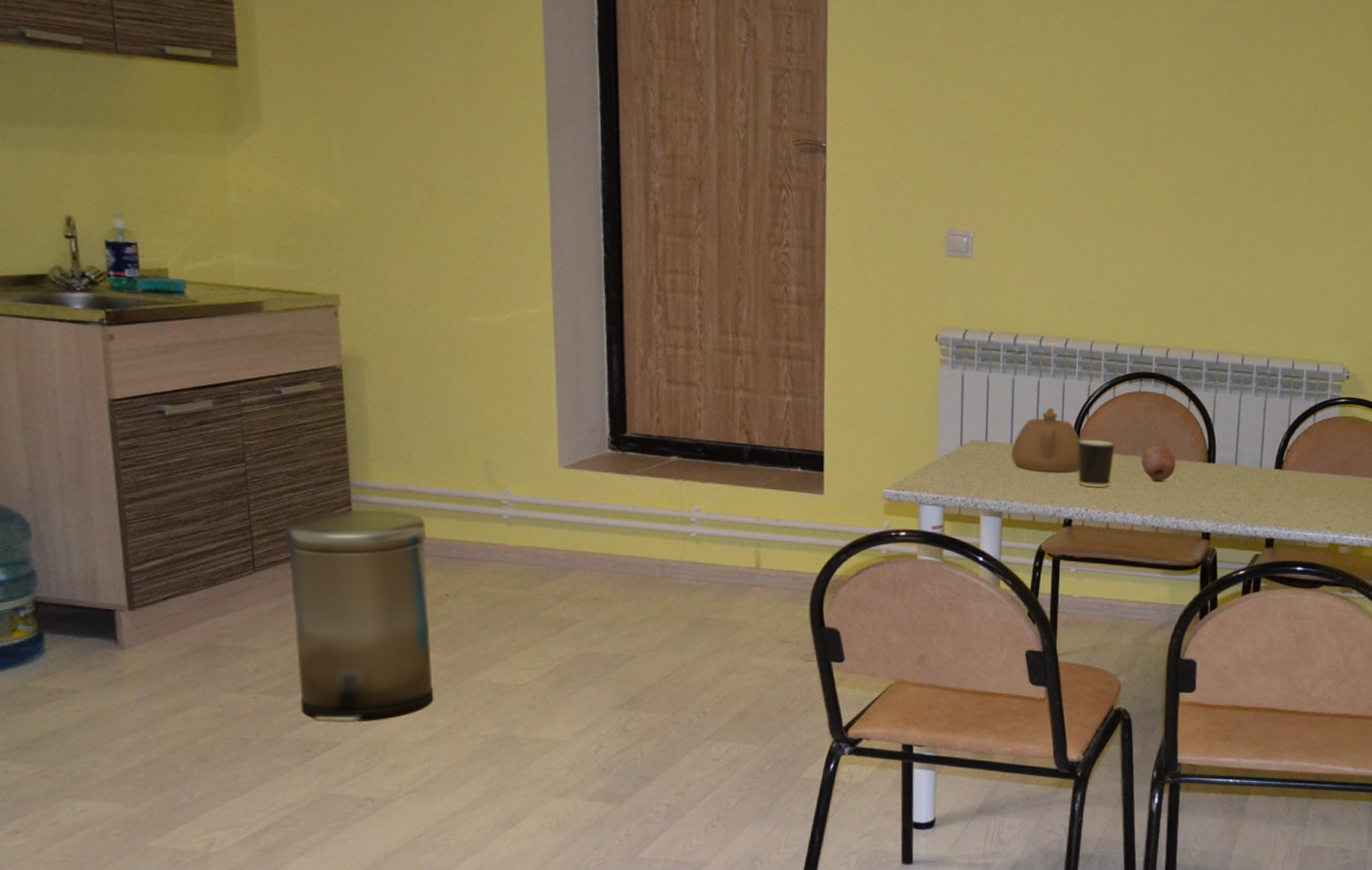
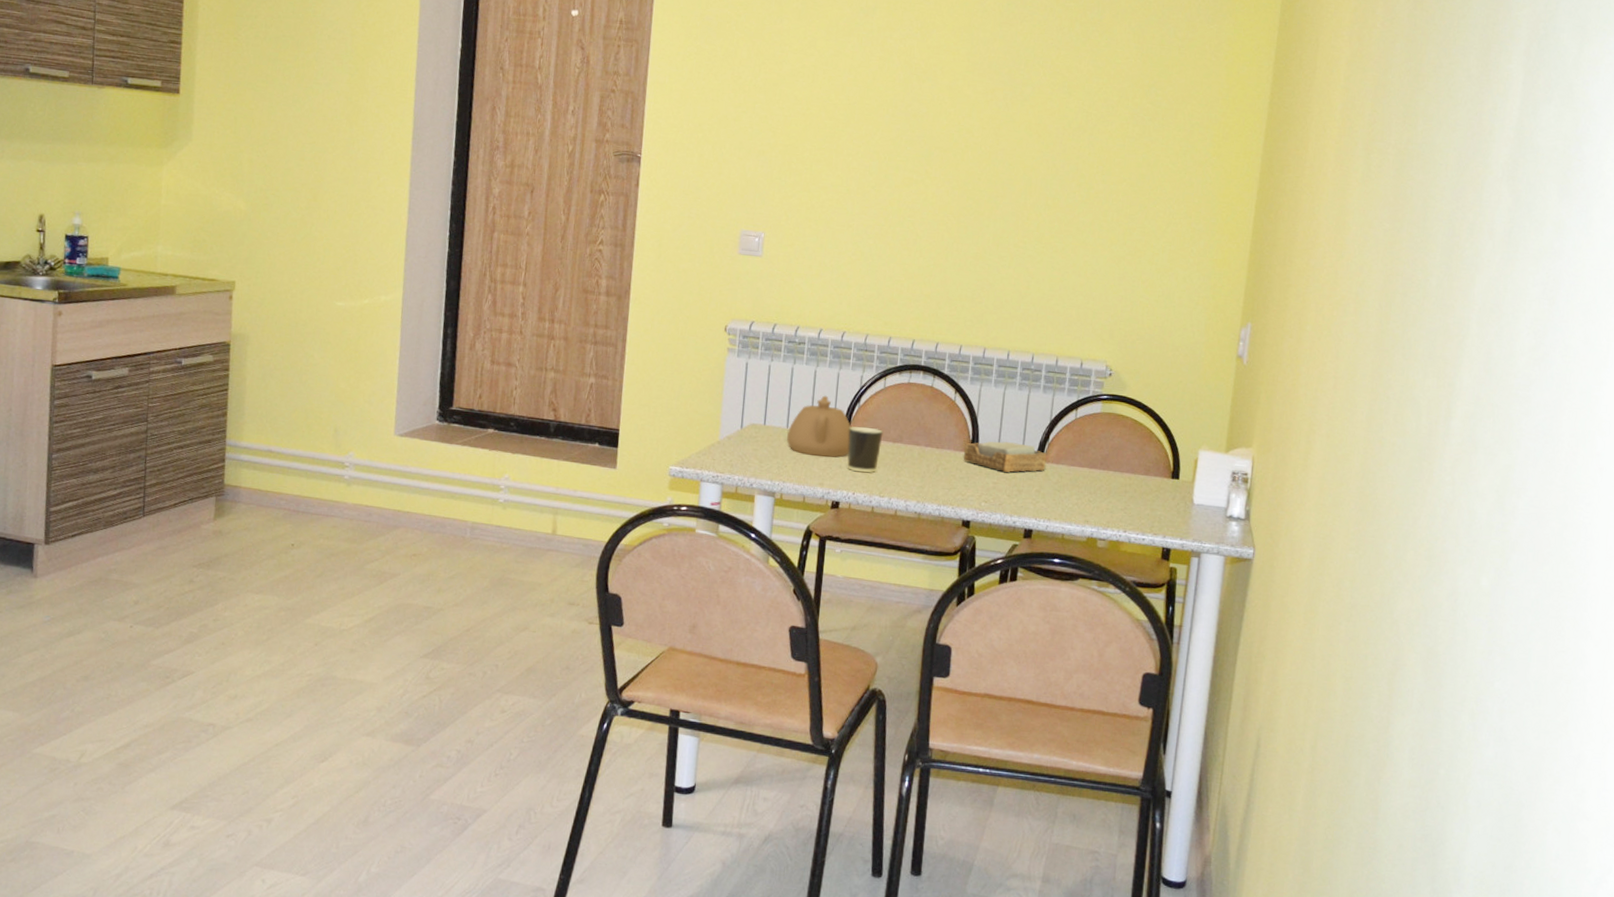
pedal bin: present [285,510,434,723] -> none [166,466,282,655]
fruit: present [1141,445,1176,481] -> none [907,434,941,469]
napkin holder: none [1200,450,1286,481] -> present [963,441,1047,473]

